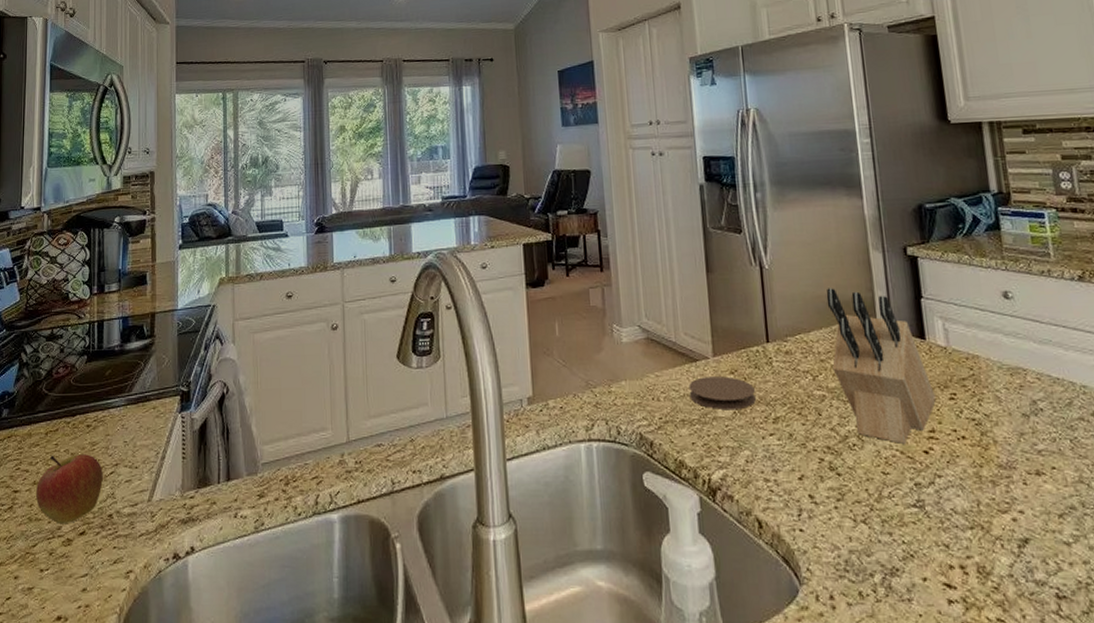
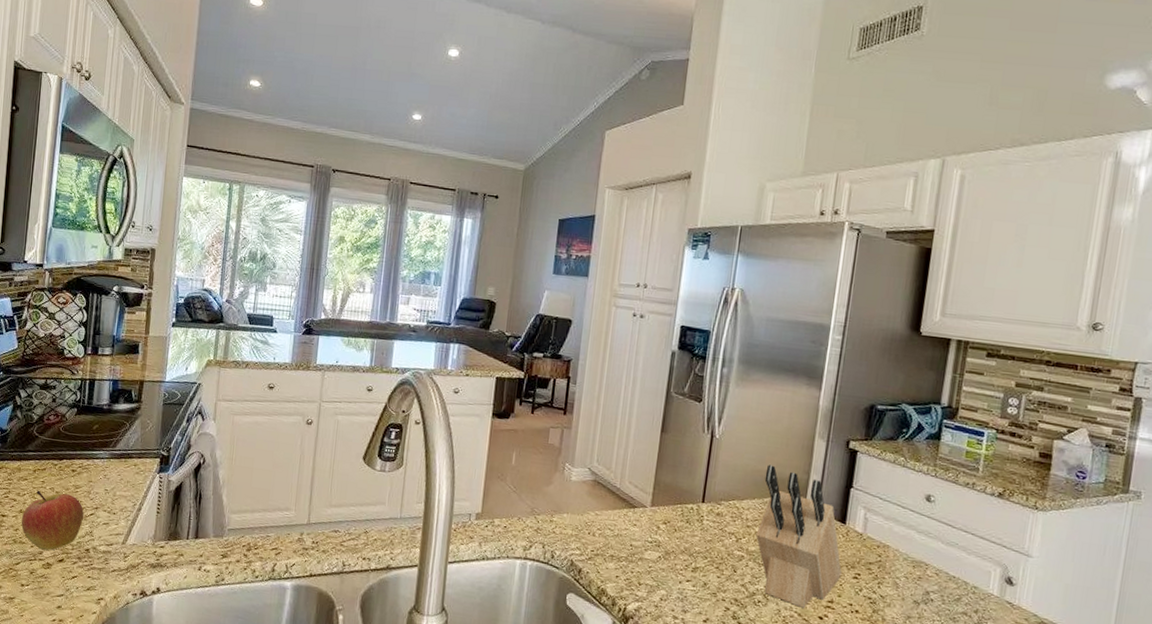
coaster: present [689,376,756,411] -> none [622,522,682,555]

